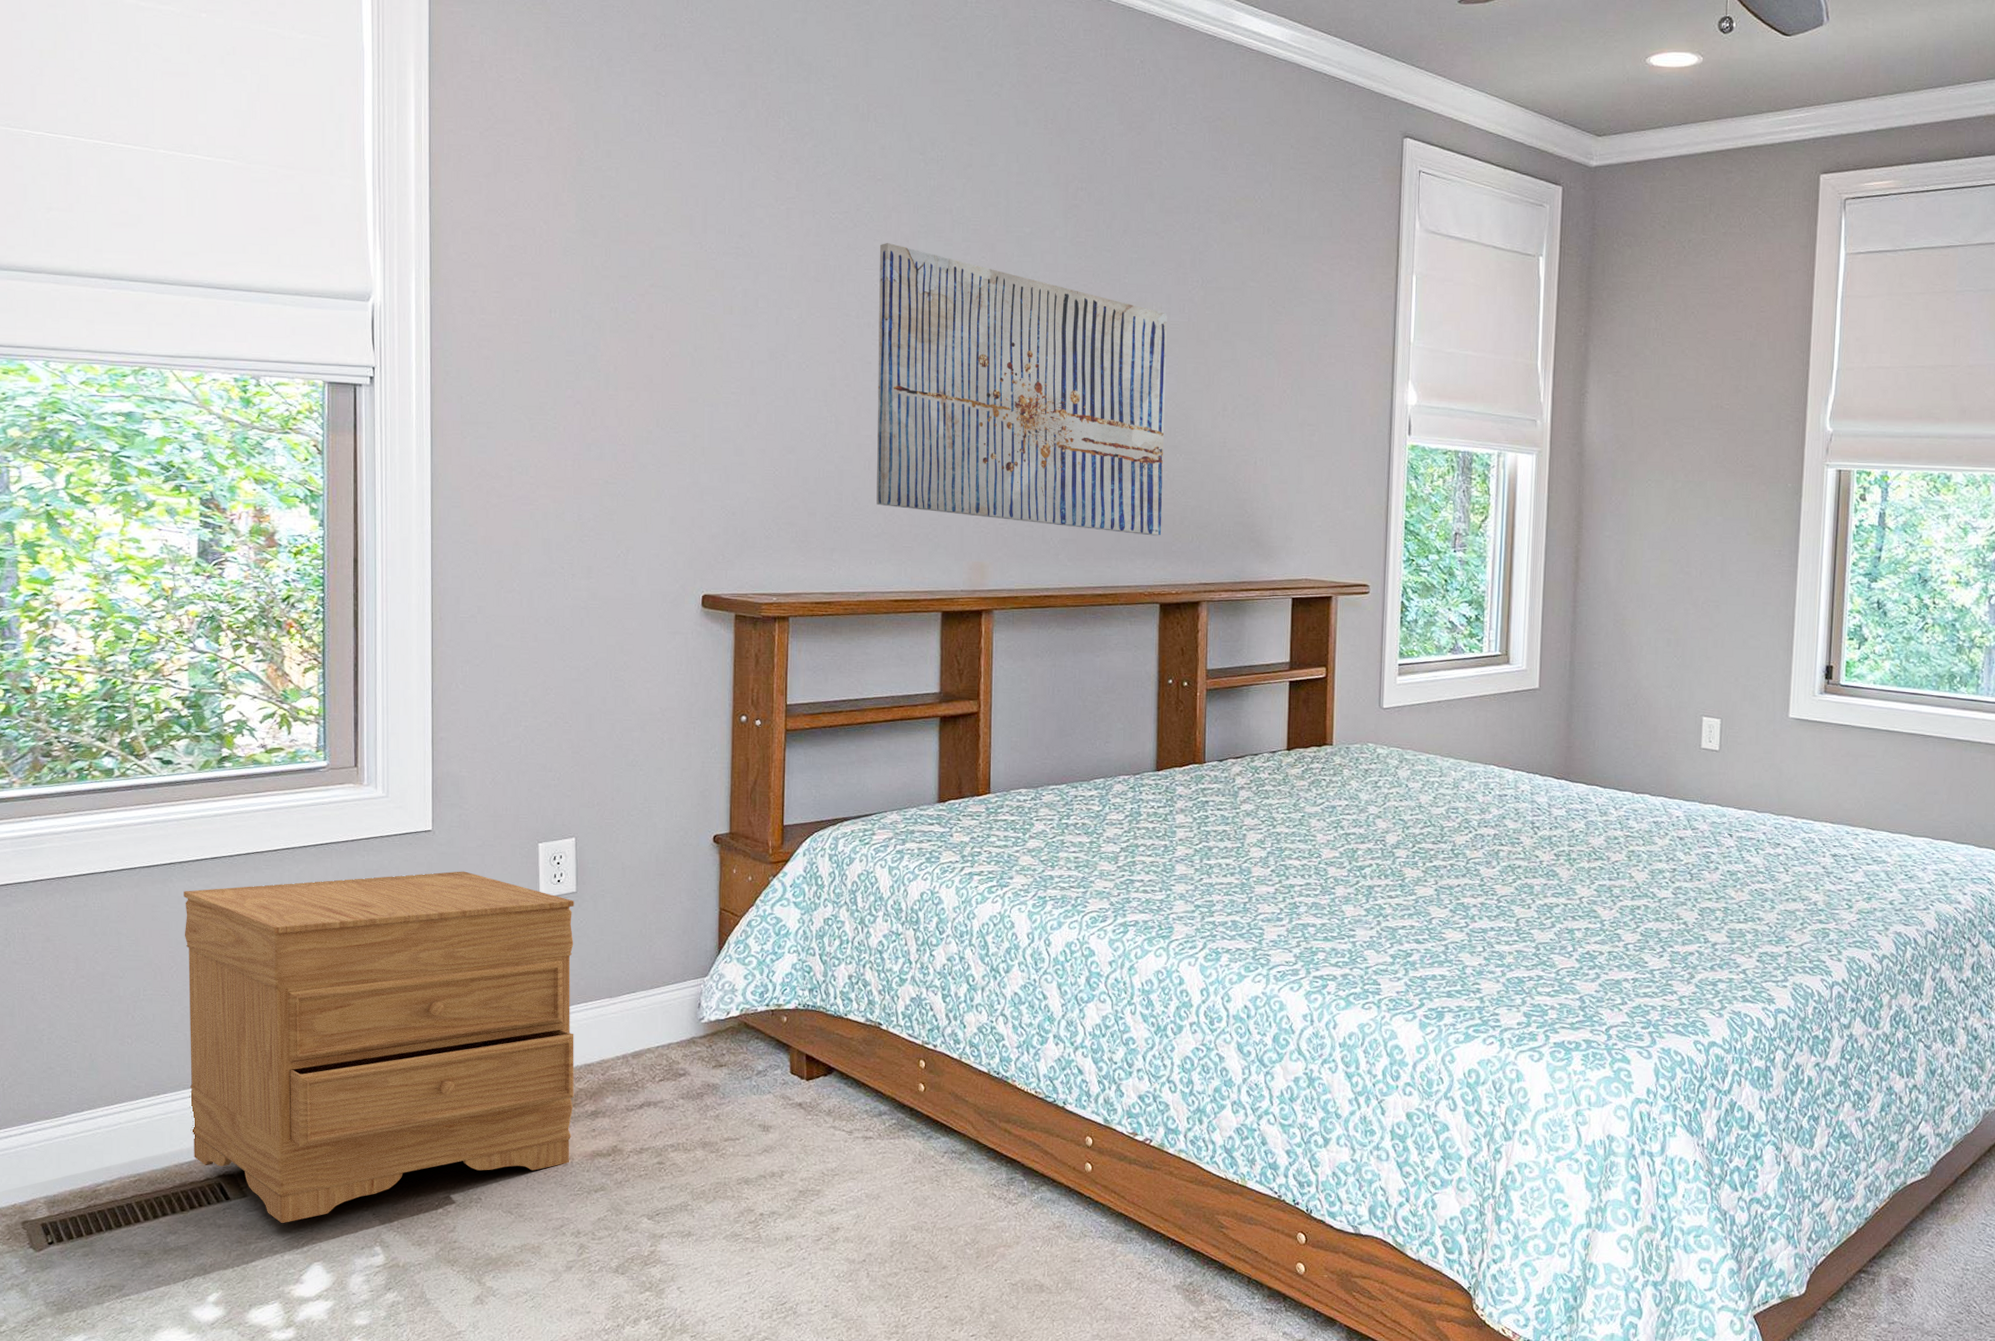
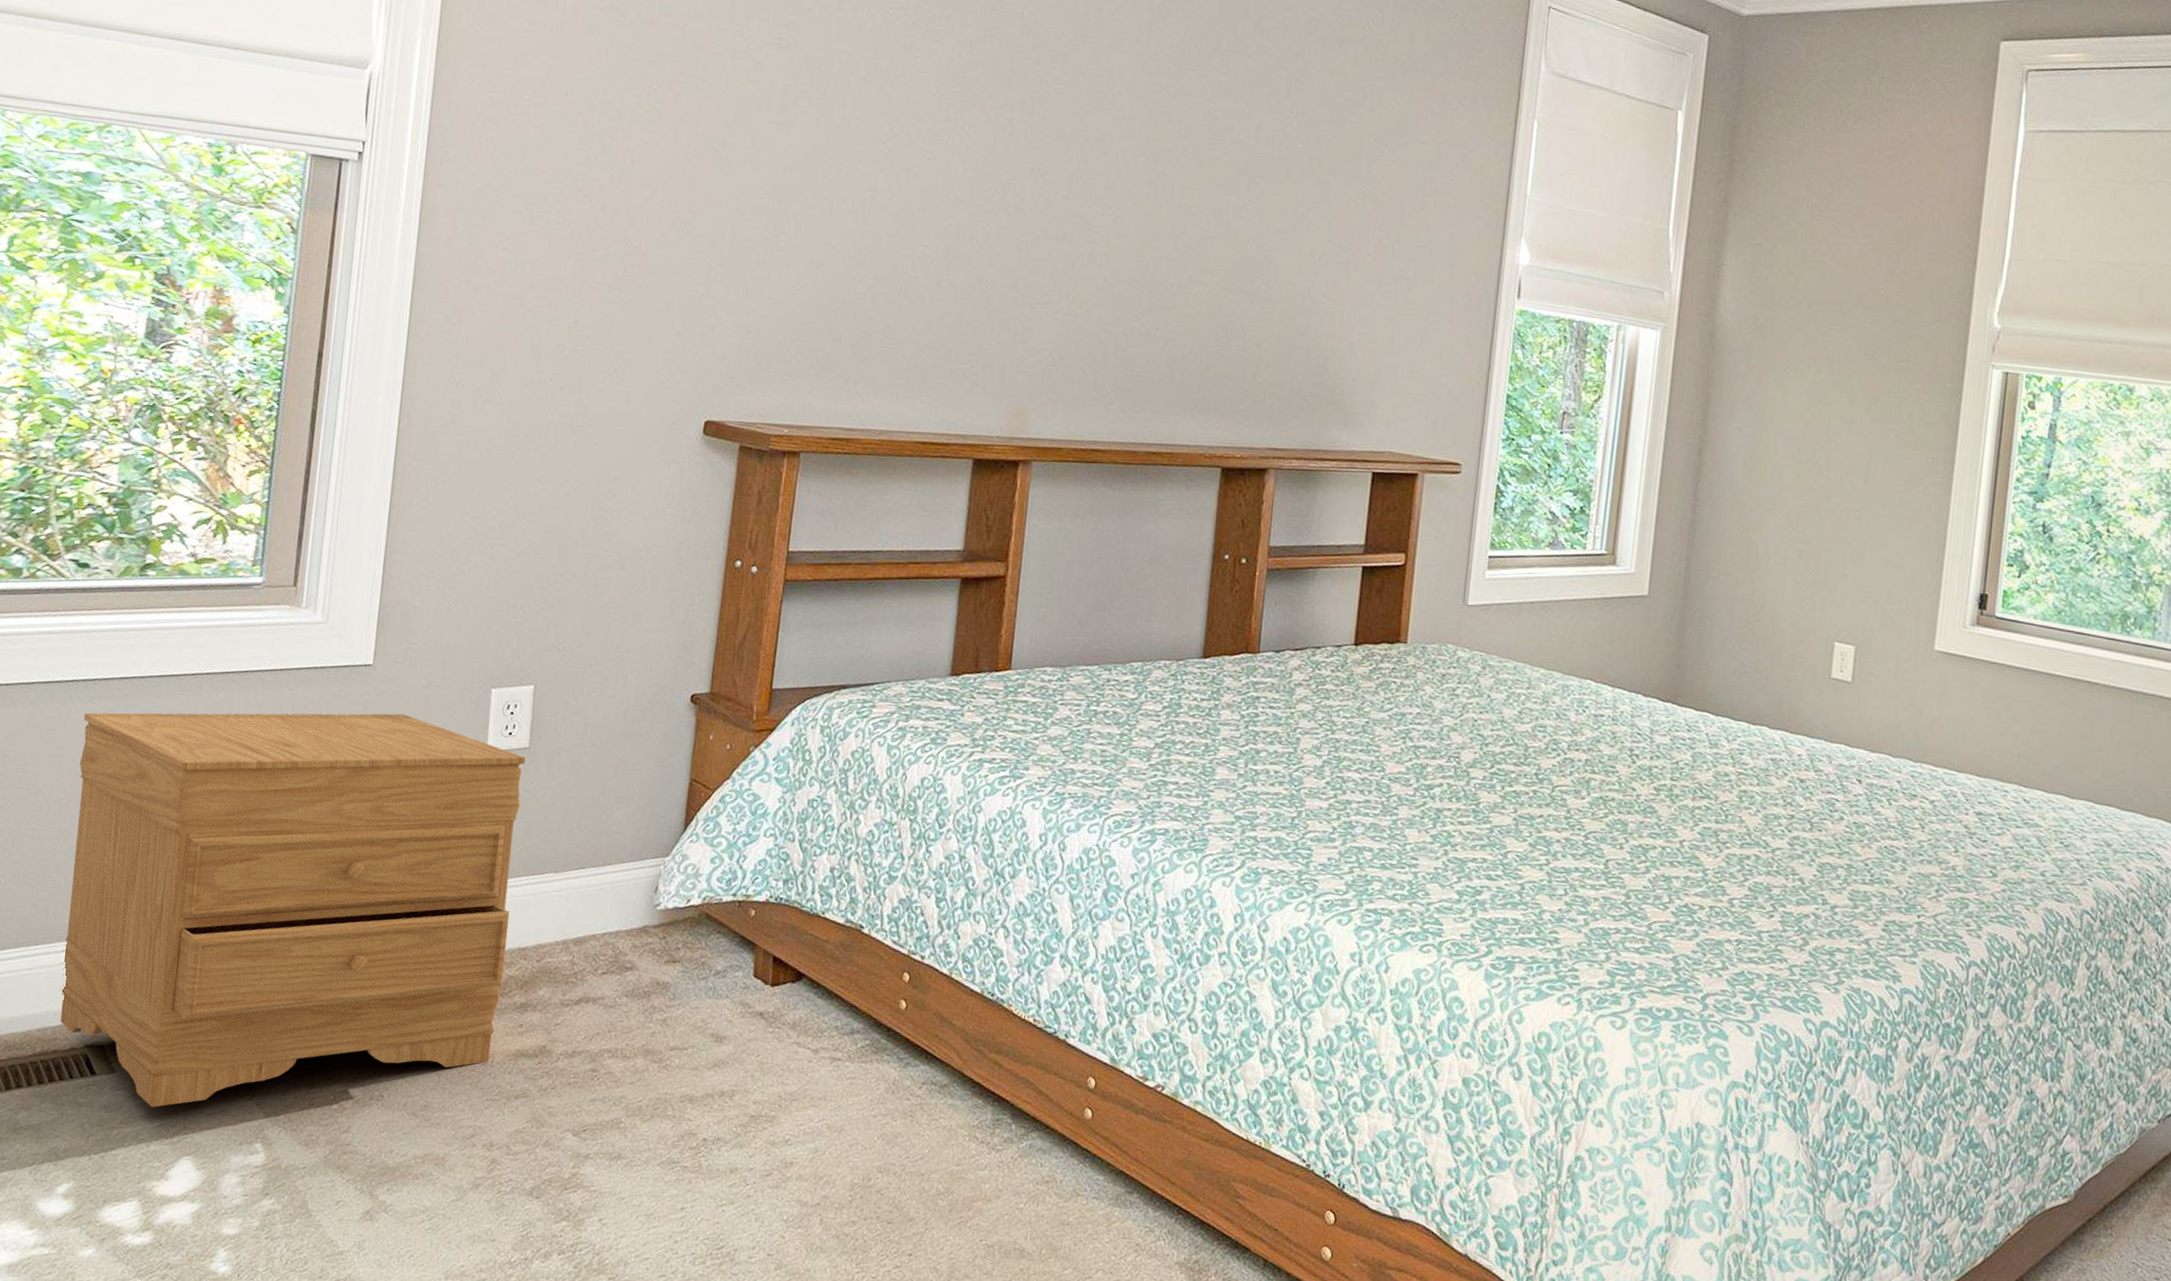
wall art: present [876,243,1167,536] -> none [910,45,1255,392]

